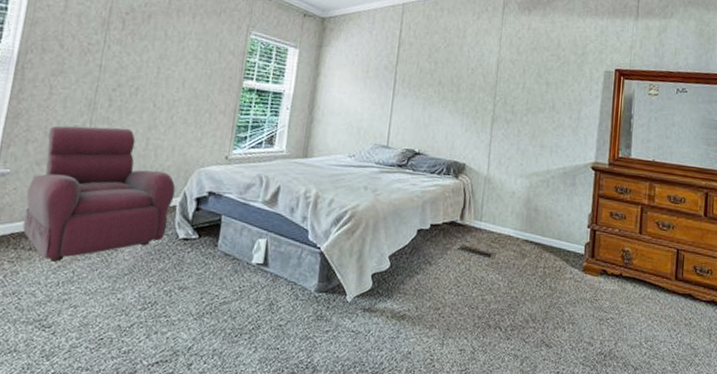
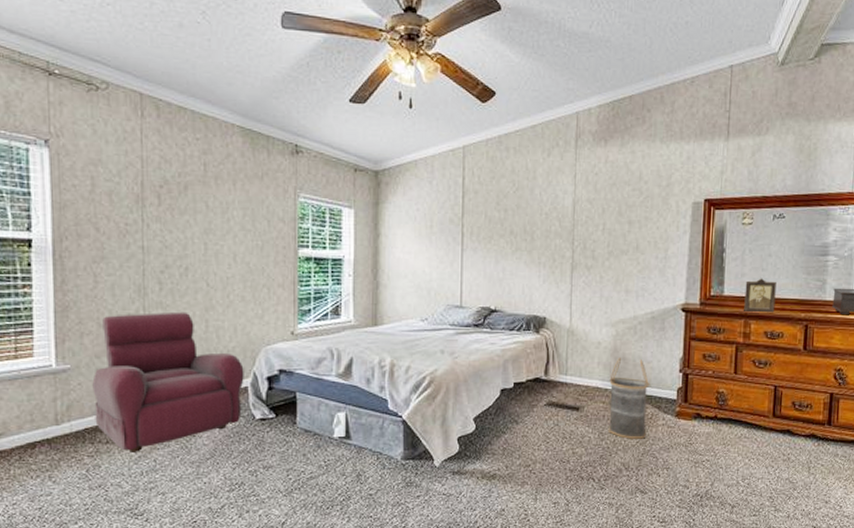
basket: none [518,207,560,291] -> present [609,356,650,439]
photo frame: none [649,145,679,179] -> present [744,278,776,313]

